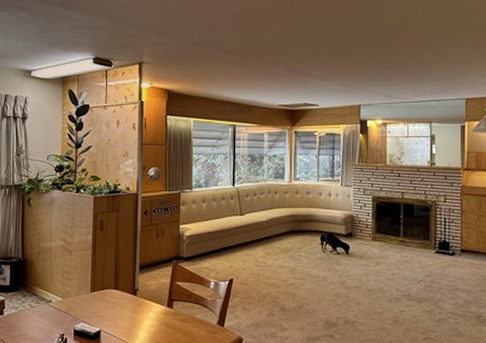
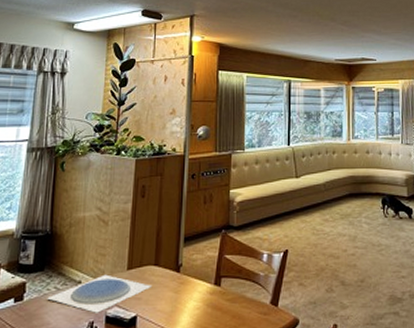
plate: none [23,295,113,327] -> present [47,274,153,313]

